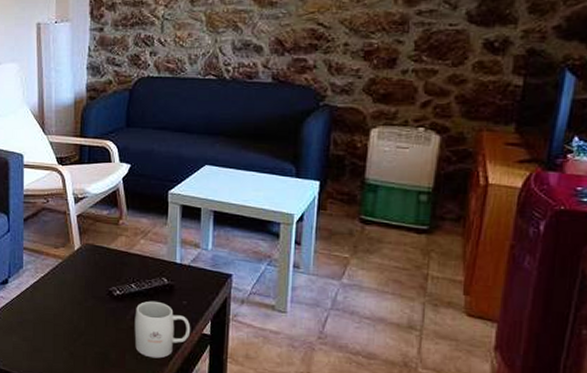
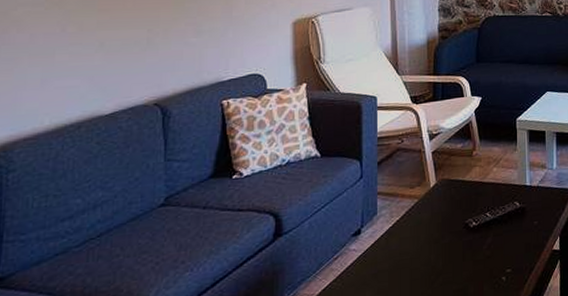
mug: present [134,301,191,359] -> none [491,226,543,285]

